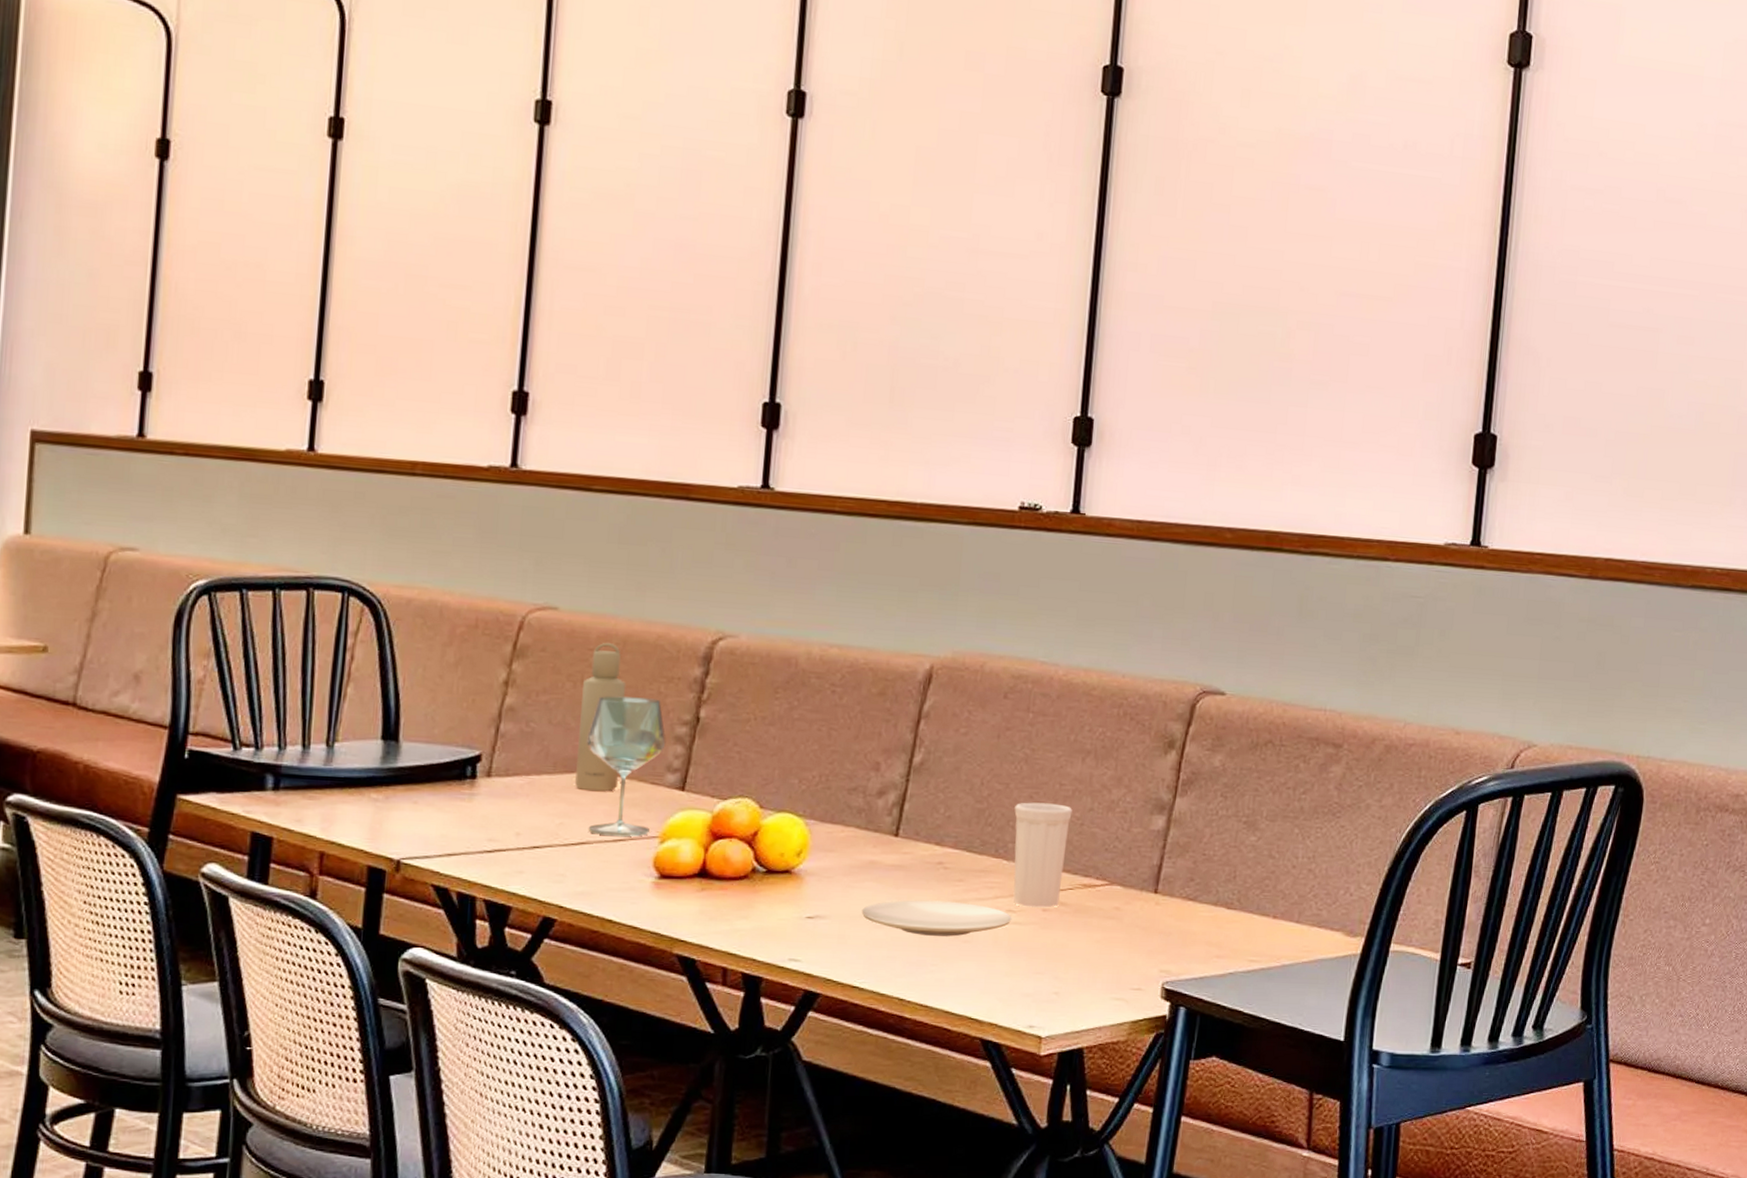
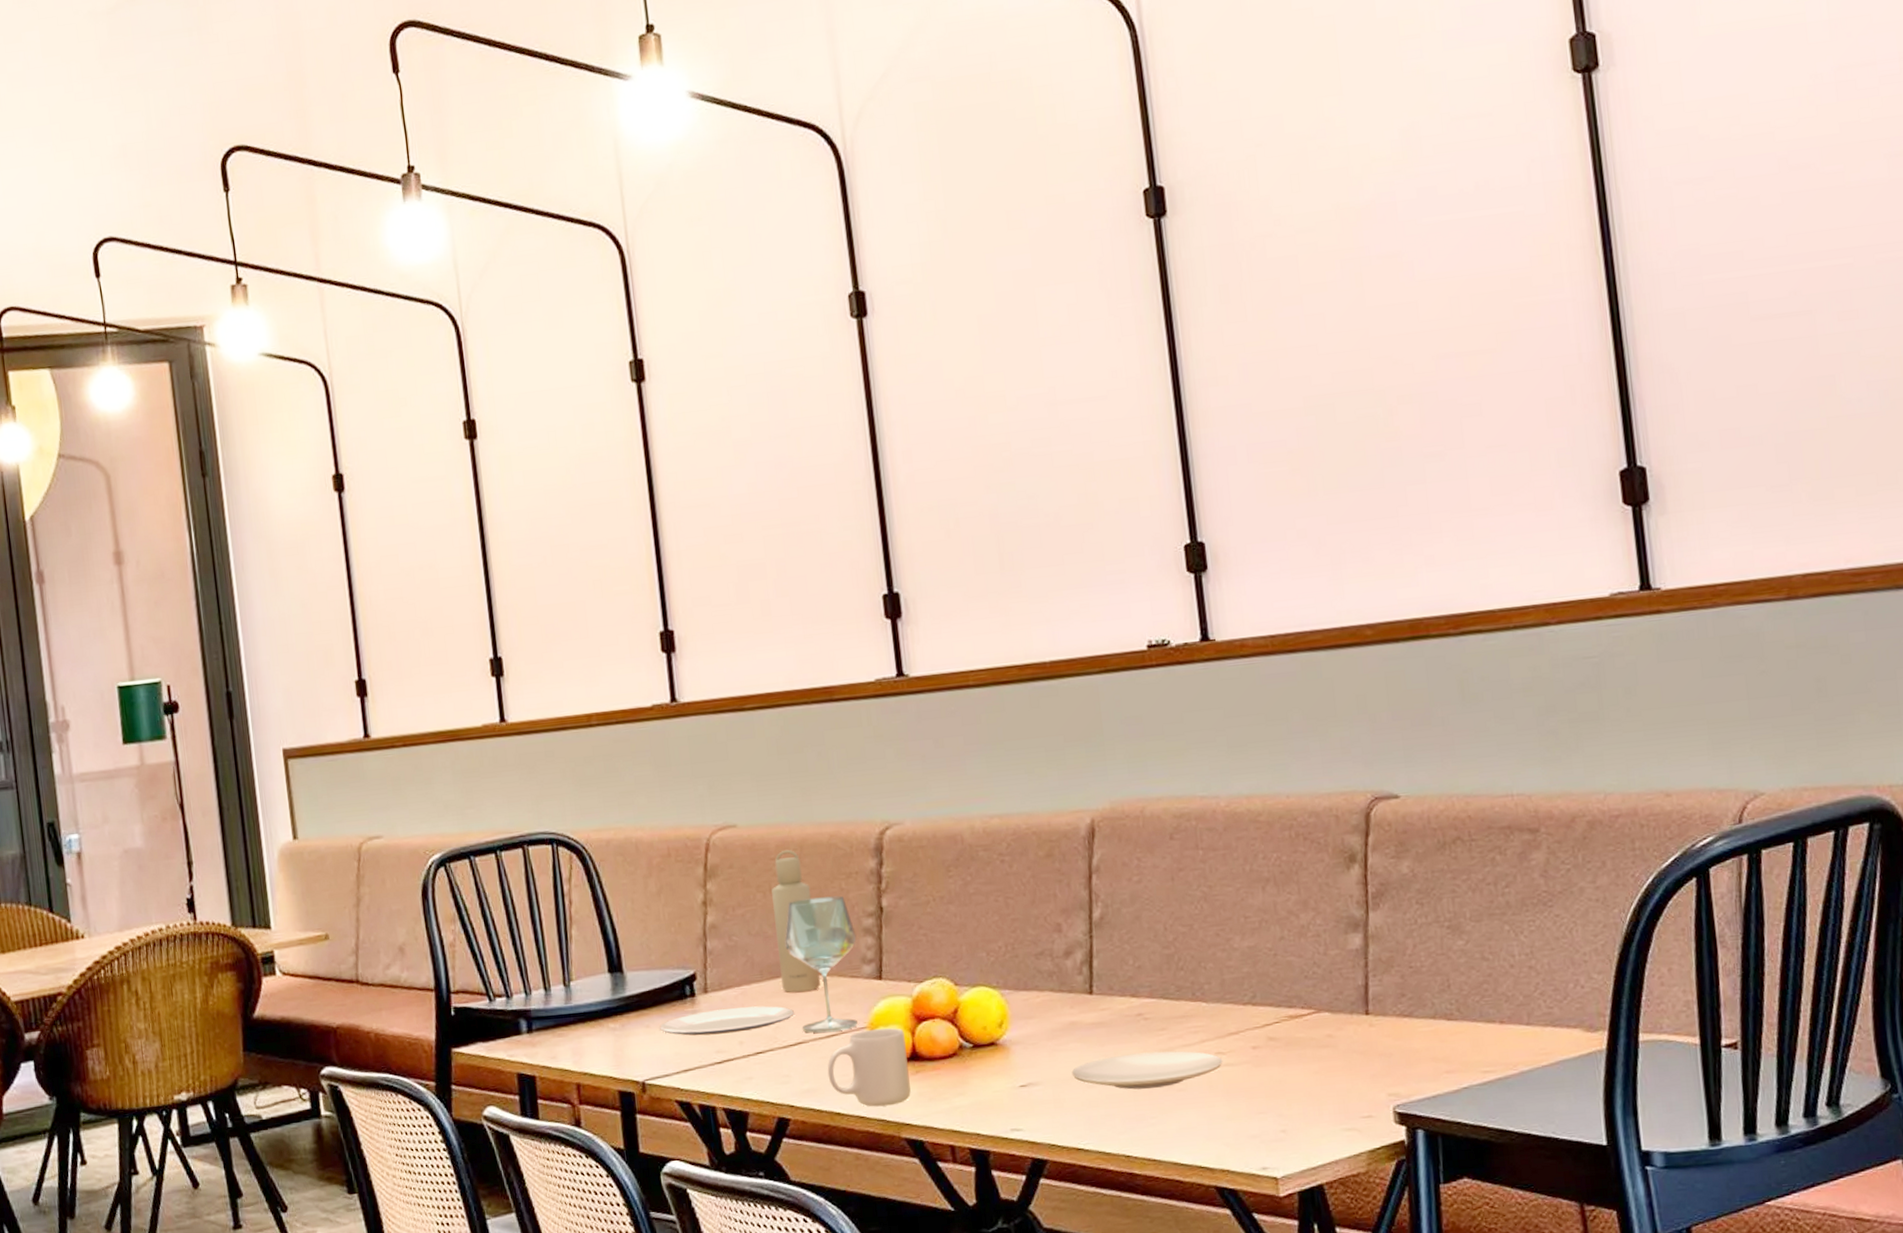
plate: none [429,796,584,823] -> present [660,1006,795,1036]
cup: none [606,840,697,920] -> present [827,1028,911,1107]
cup: present [1013,802,1072,908] -> none [1203,937,1268,1047]

